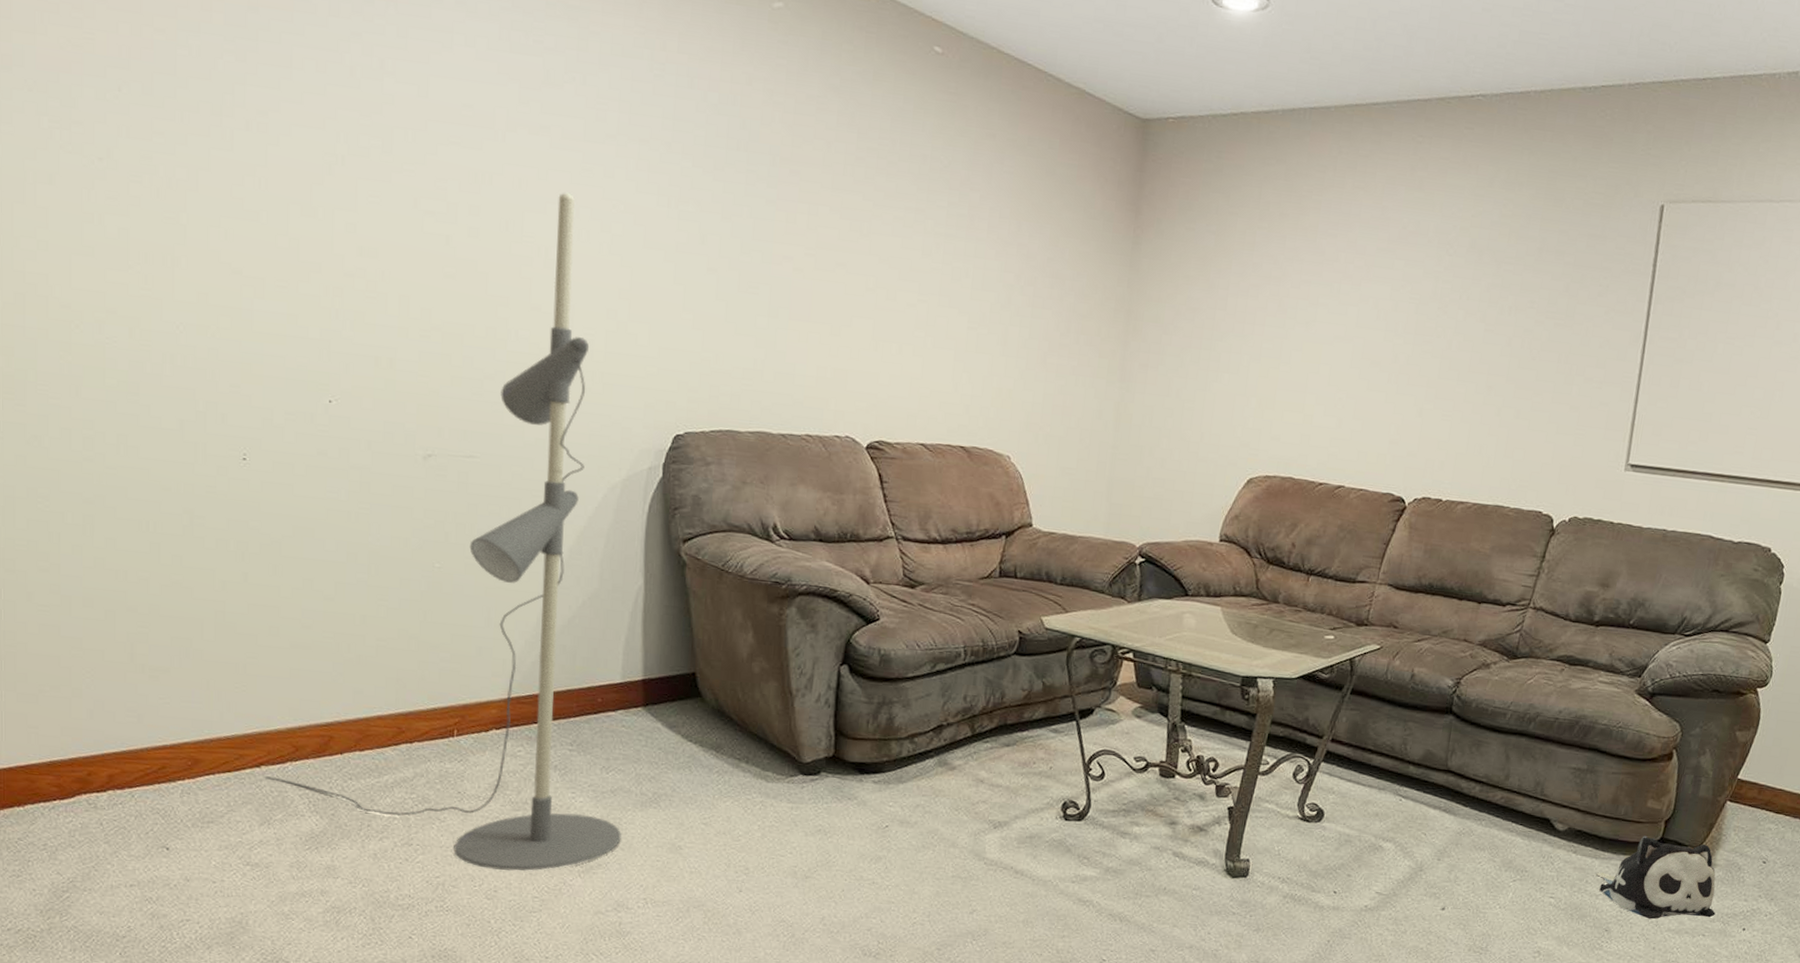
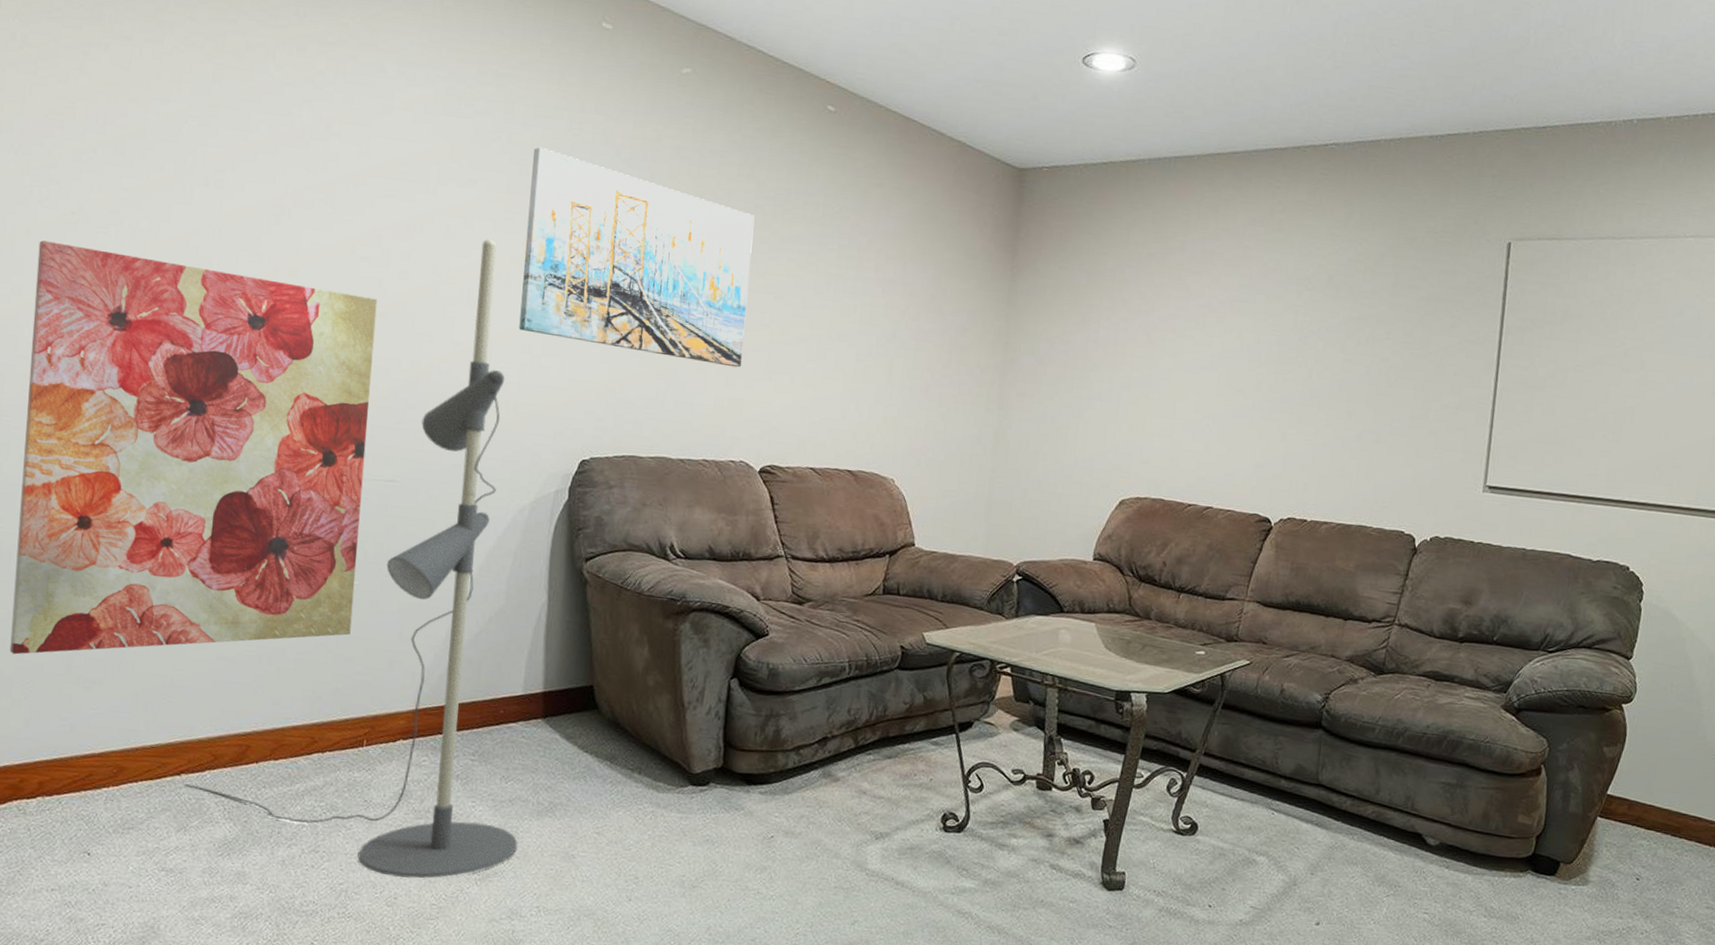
wall art: none [64,190,446,642] -> present [10,240,378,655]
wall art: none [602,89,857,336] -> present [519,147,755,368]
plush toy: present [1595,836,1716,919] -> none [1469,851,1591,937]

